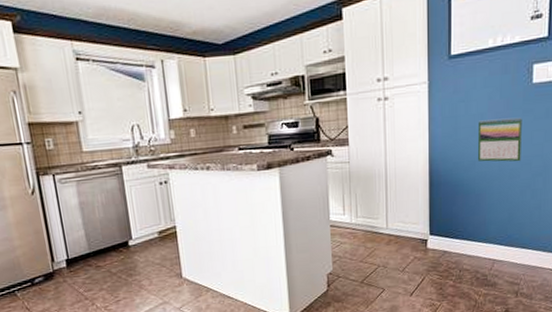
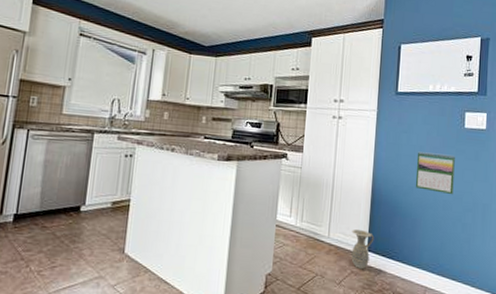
ceramic jug: none [411,215,436,254] -> present [351,229,375,270]

